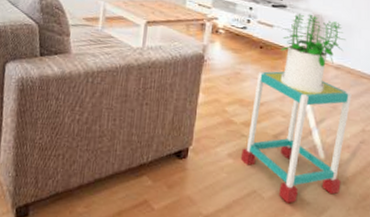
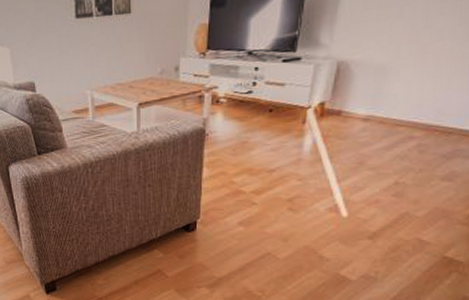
side table: present [240,71,352,203] -> none [252,133,383,261]
potted plant: present [280,14,346,94] -> none [294,62,379,152]

